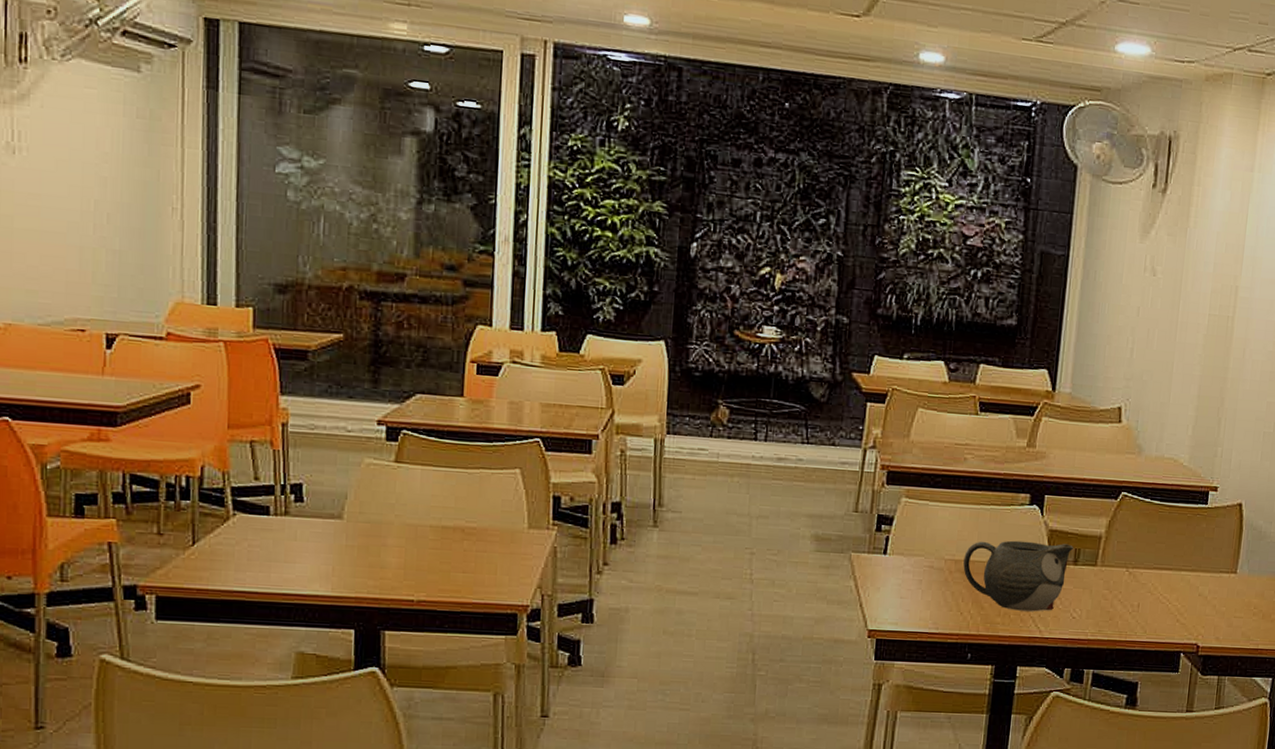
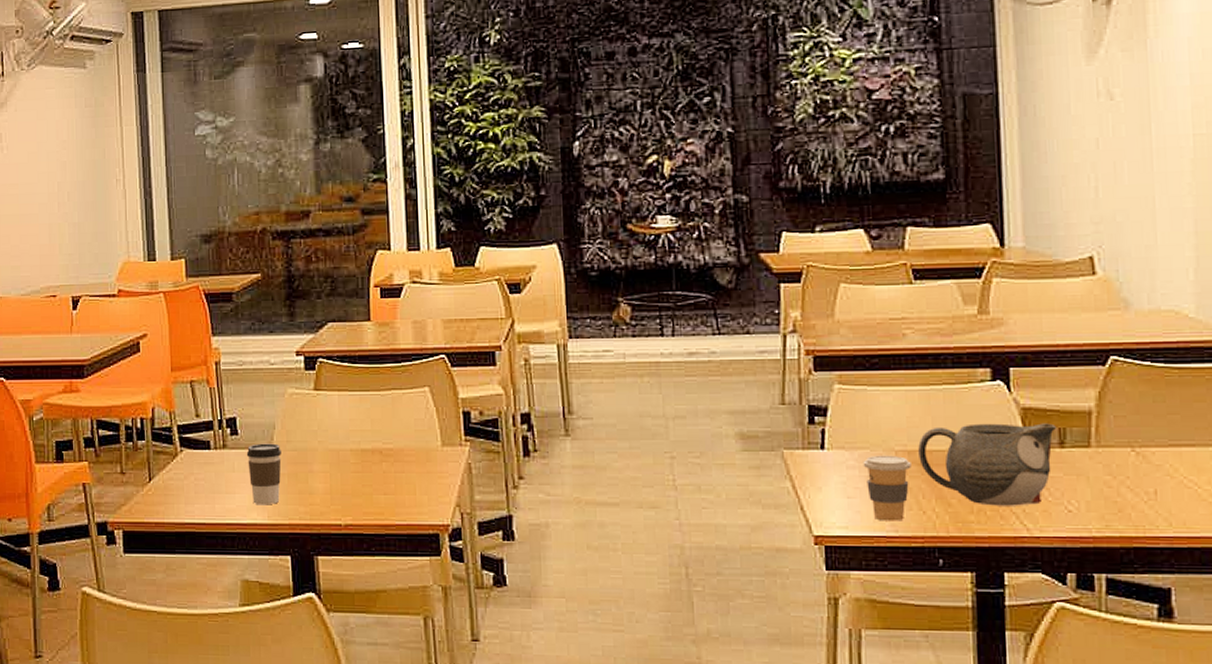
coffee cup: none [311,512,352,577] -> present [246,443,282,505]
coffee cup: none [917,562,957,620] -> present [863,455,911,521]

